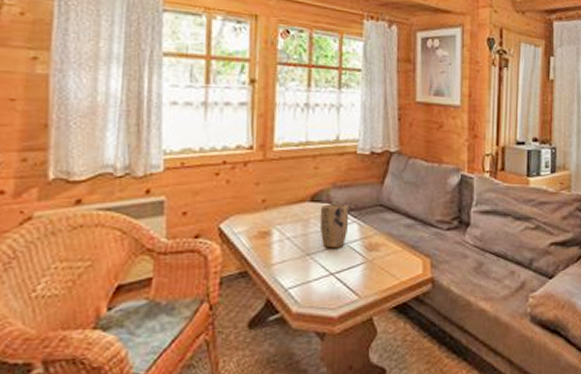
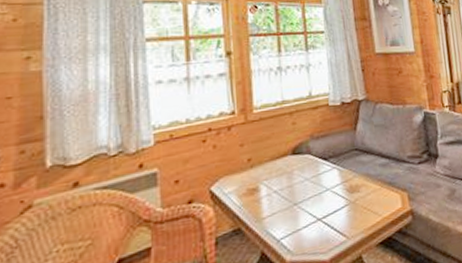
plant pot: present [319,204,349,249] -> none [301,153,330,196]

